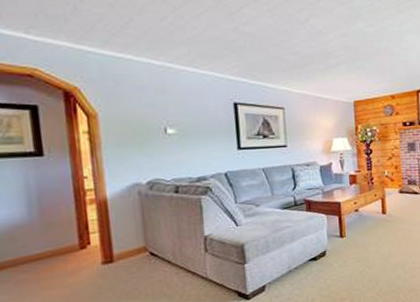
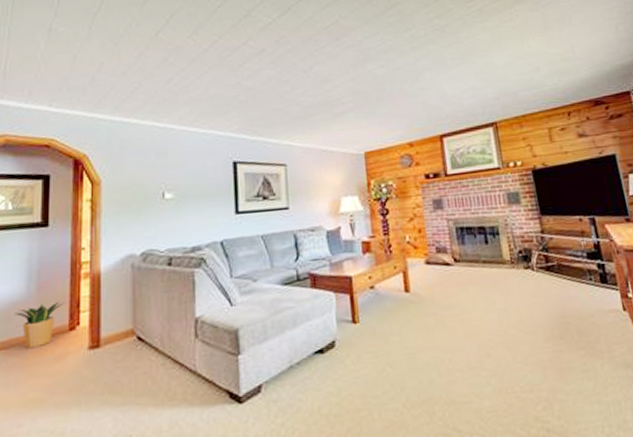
potted plant: none [18,224,73,266] -> present [14,301,65,349]

